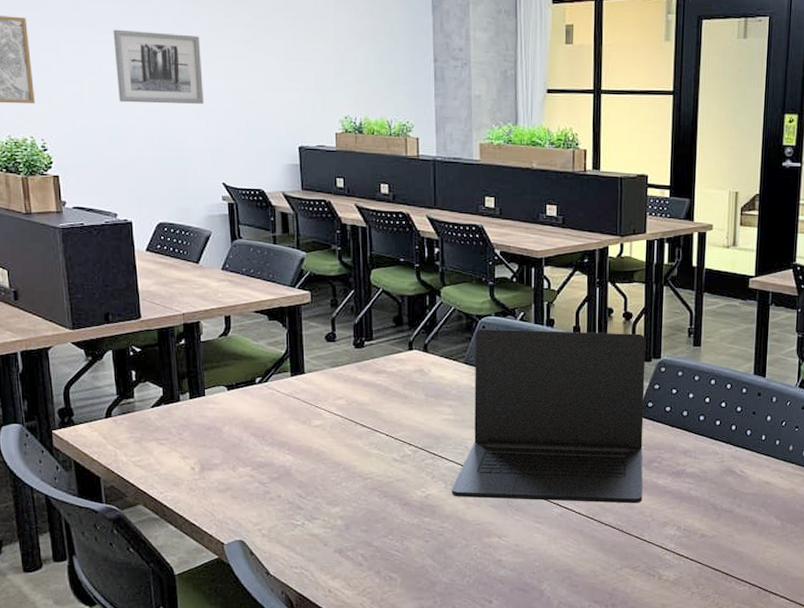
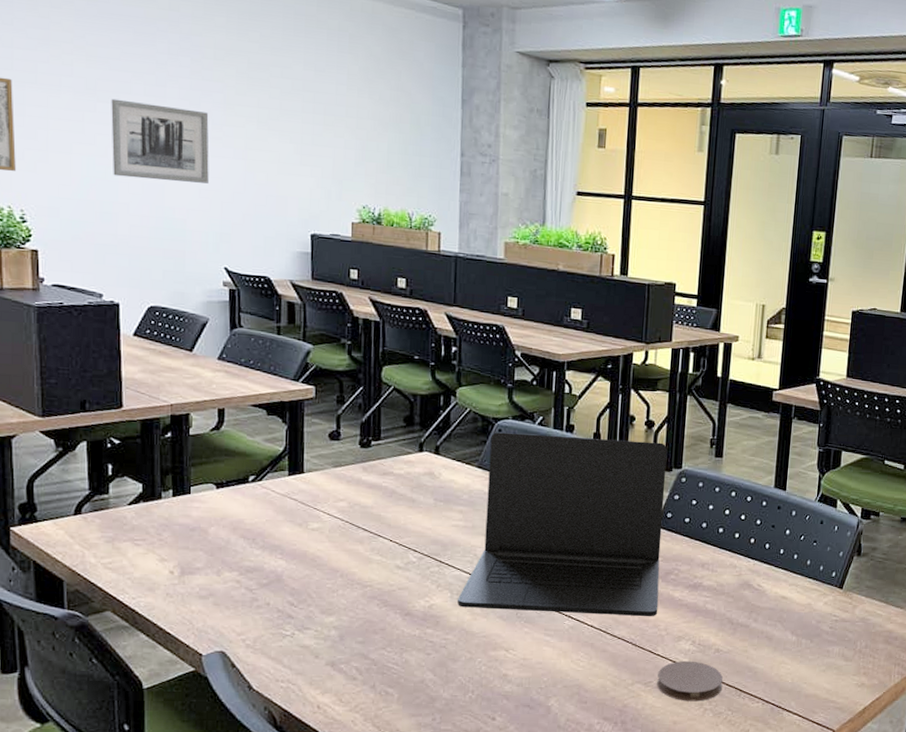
coaster: none [645,545,709,585] -> present [657,660,723,702]

